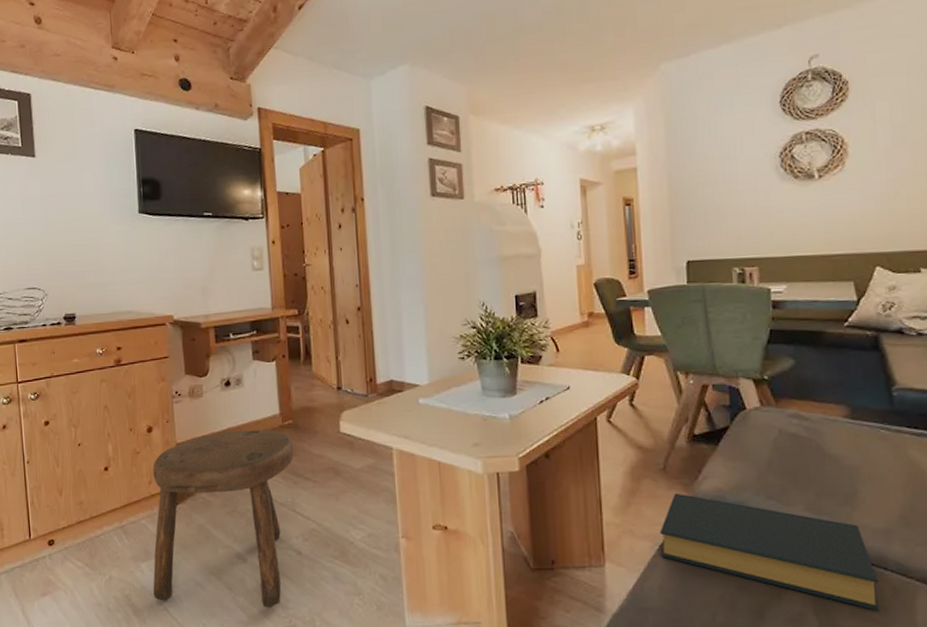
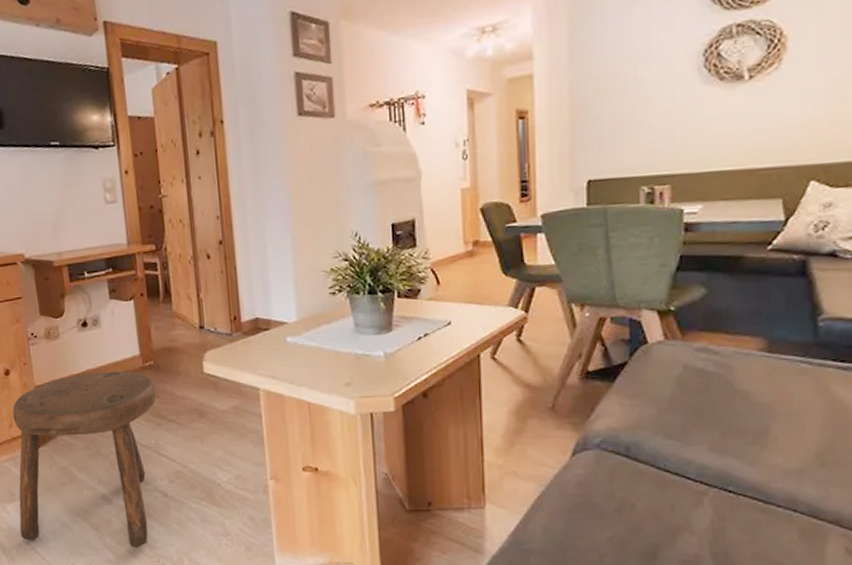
hardback book: present [659,492,880,611] -> none [545,432,786,554]

